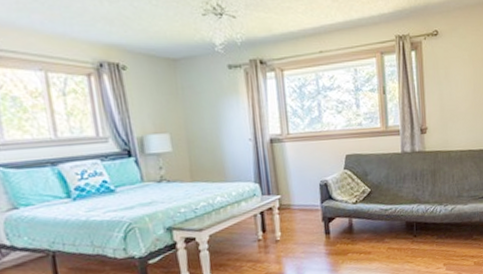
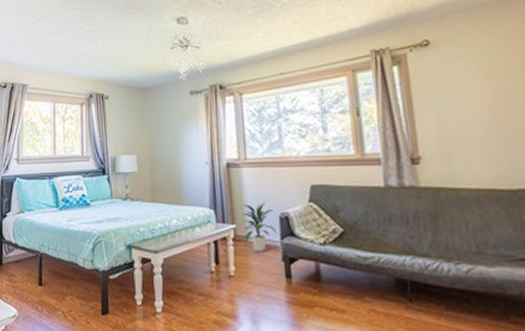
indoor plant: none [285,171,318,216] -> present [241,201,277,251]

